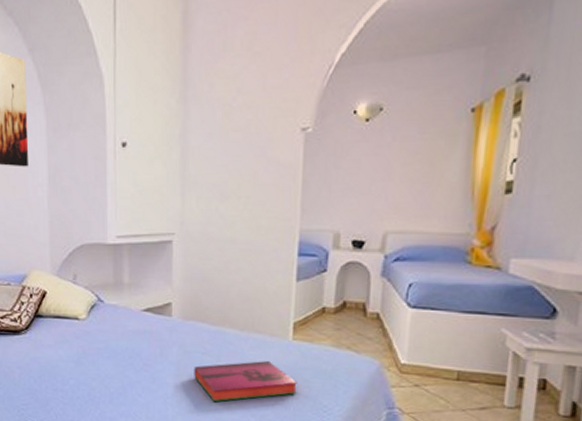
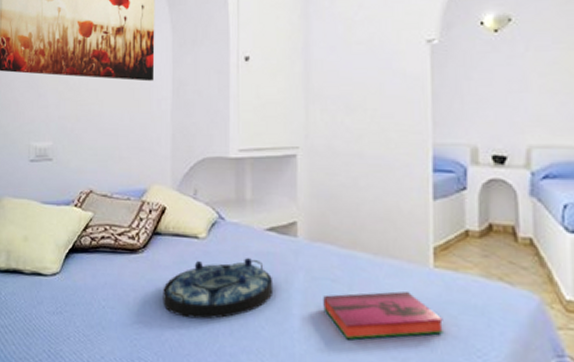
serving tray: none [46,336,148,390] -> present [163,258,272,320]

